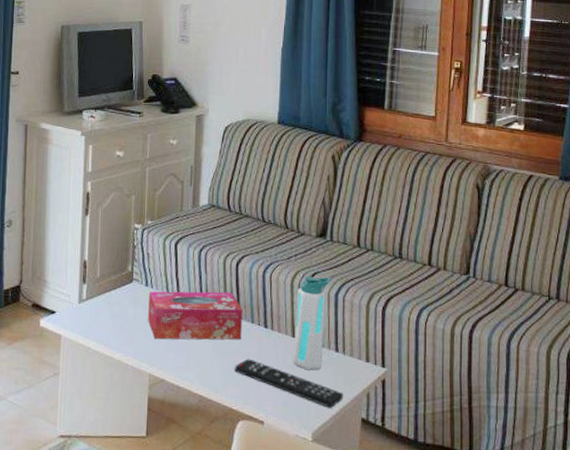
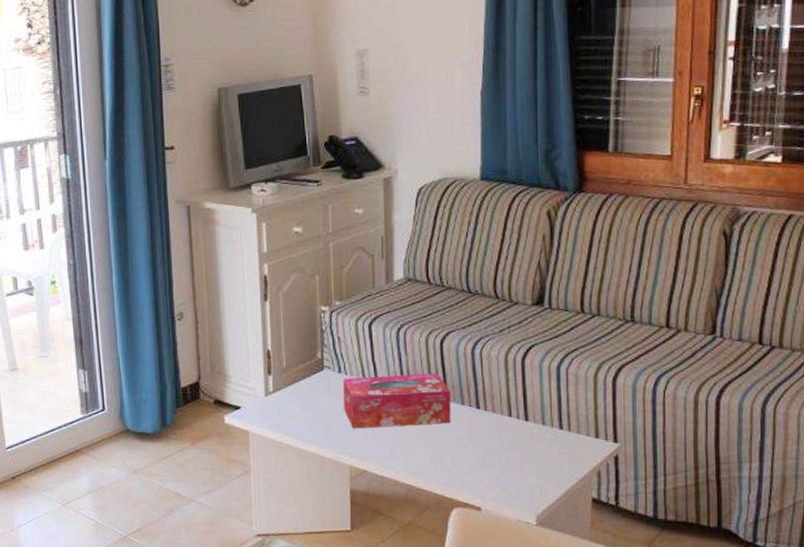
remote control: present [235,358,343,408] -> none [445,442,570,489]
water bottle: present [294,275,331,371] -> none [512,348,552,451]

